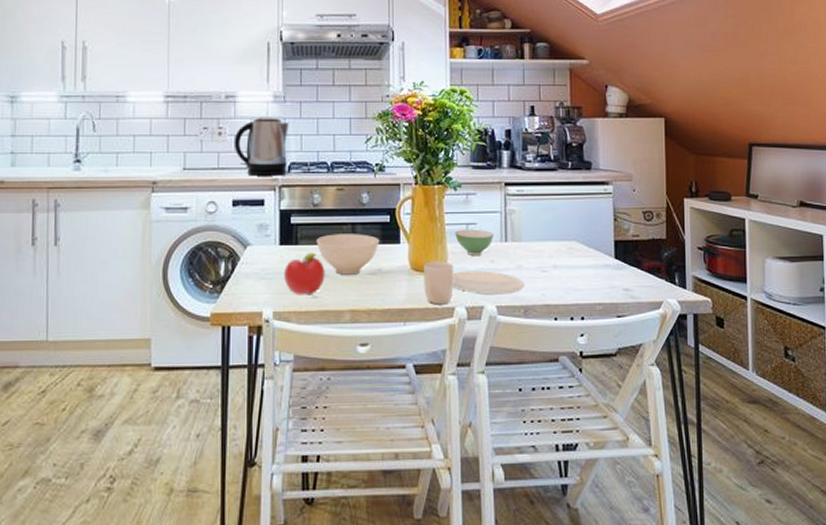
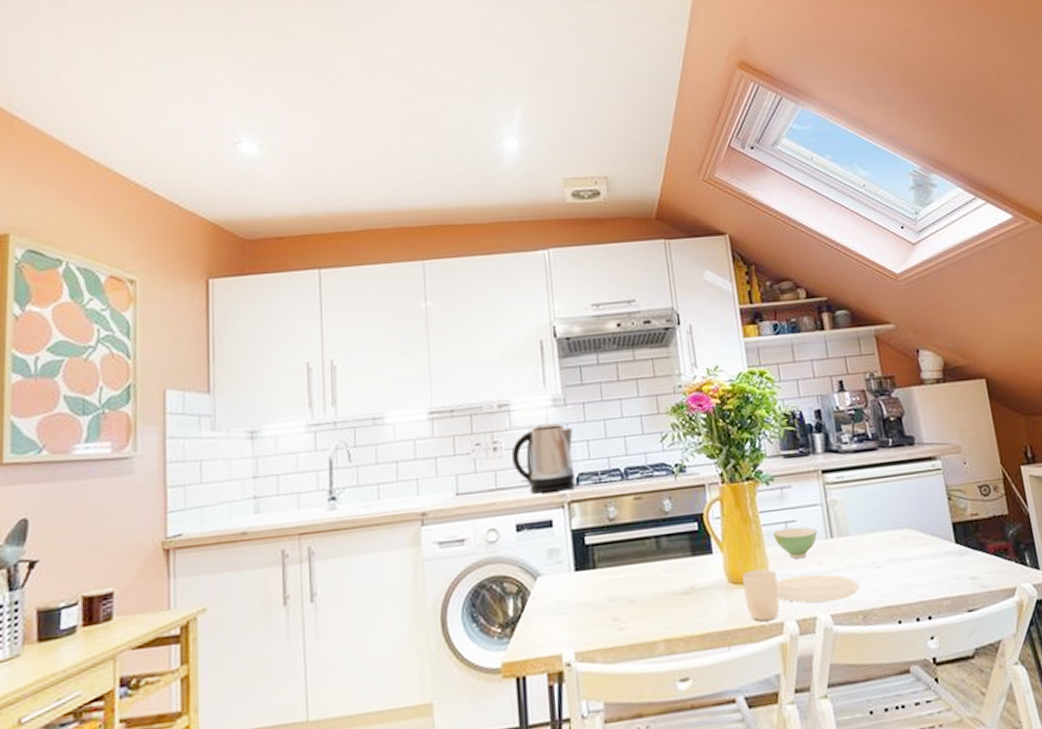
fruit: present [284,252,325,295] -> none [583,575,631,630]
bowl: present [316,234,380,276] -> none [616,547,689,599]

